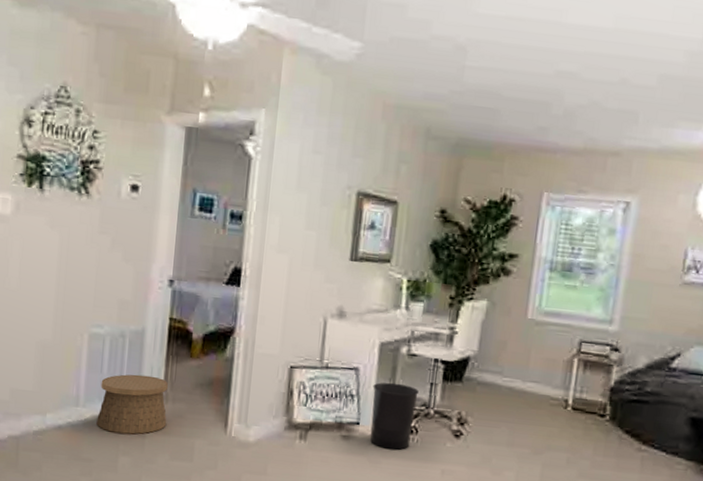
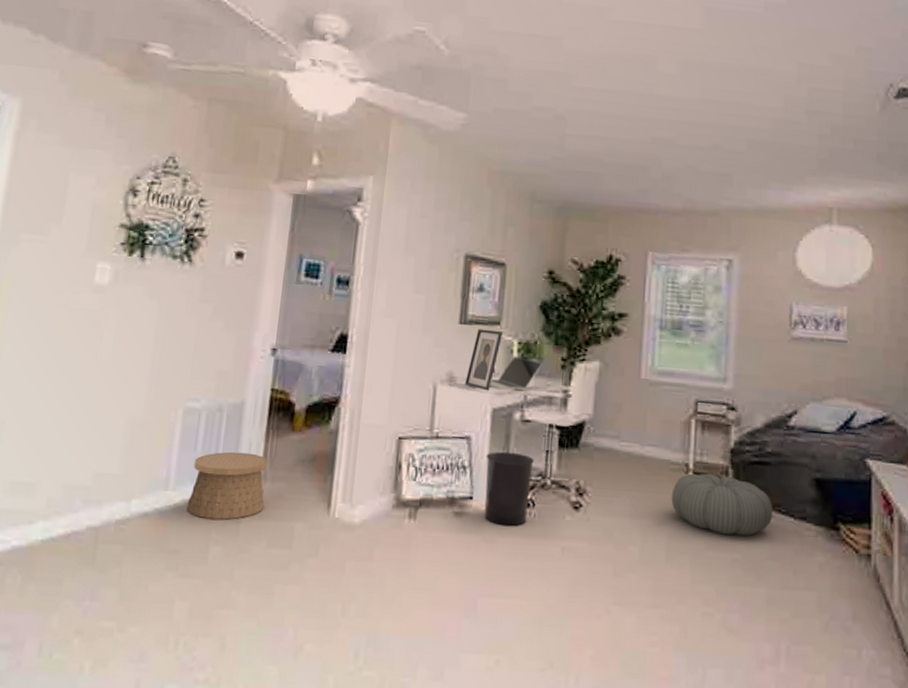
picture frame: none [354,266,393,326] -> present [464,328,504,391]
laptop: none [378,293,431,327] -> present [489,356,542,391]
pouf: none [548,409,647,467] -> present [671,473,773,535]

